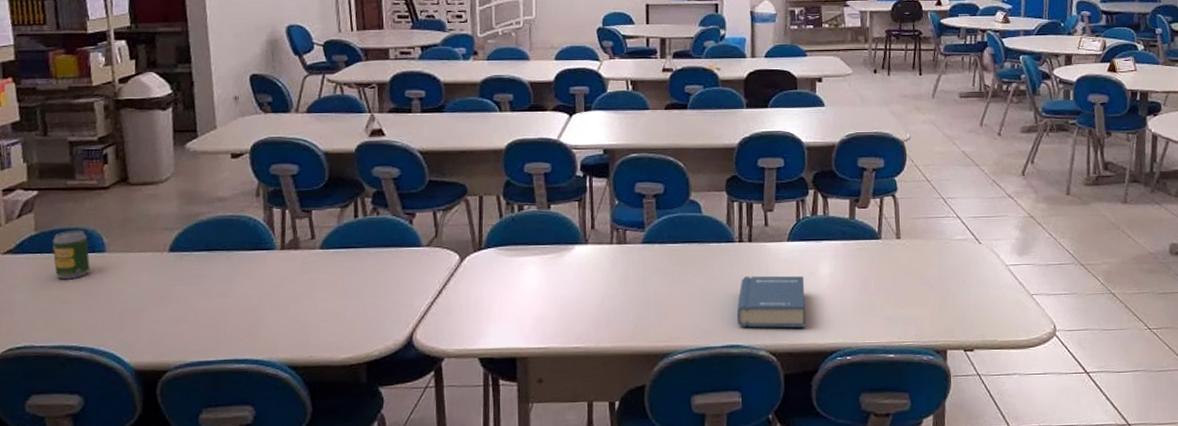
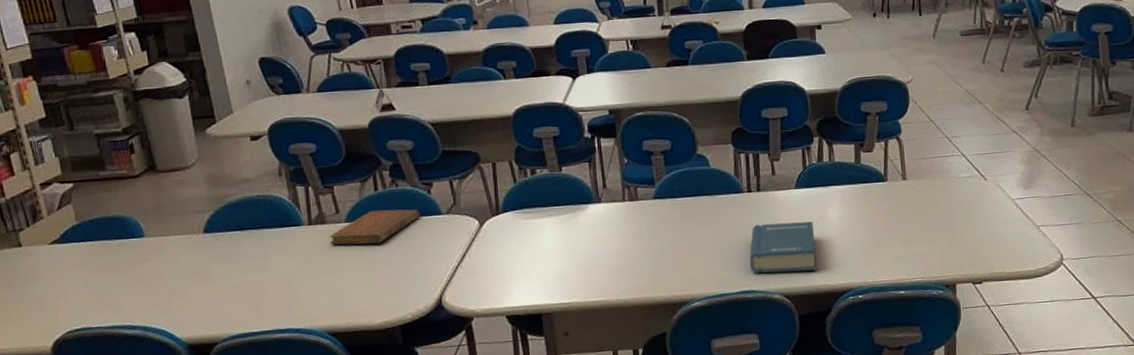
soda can: present [52,230,90,280] -> none [93,217,132,265]
notebook: none [301,238,399,274] -> present [329,209,420,245]

